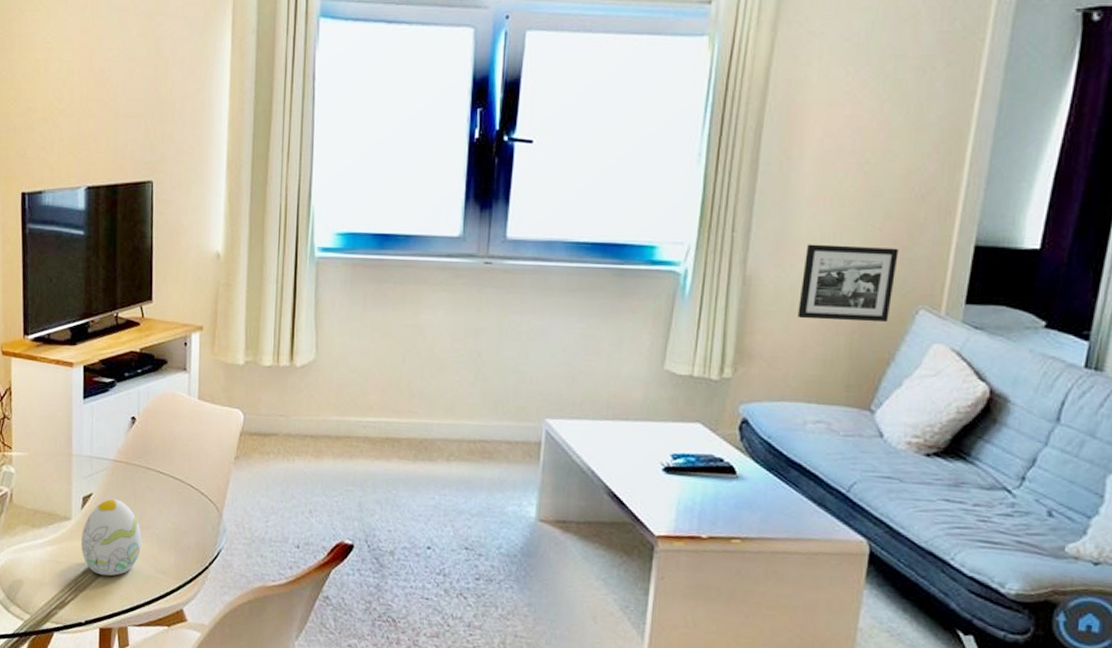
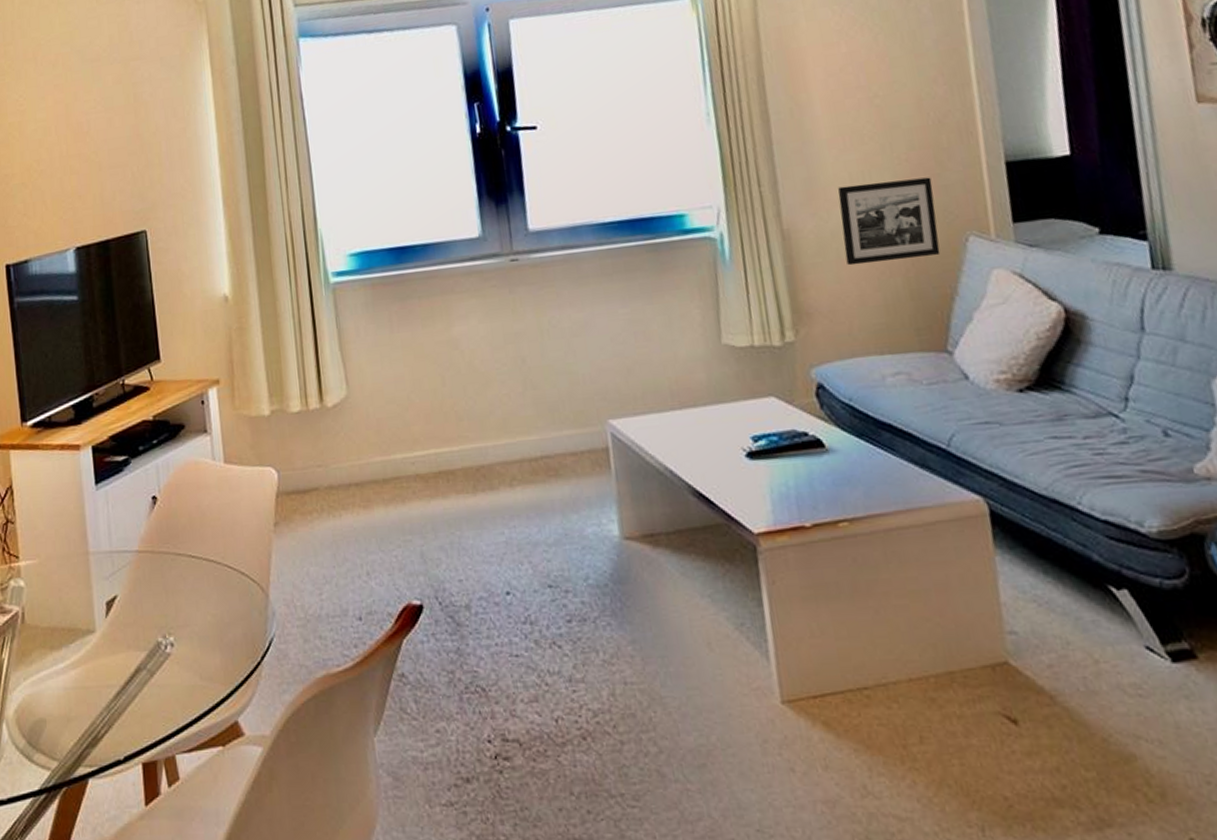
decorative egg: present [81,498,142,576] -> none [109,597,181,696]

